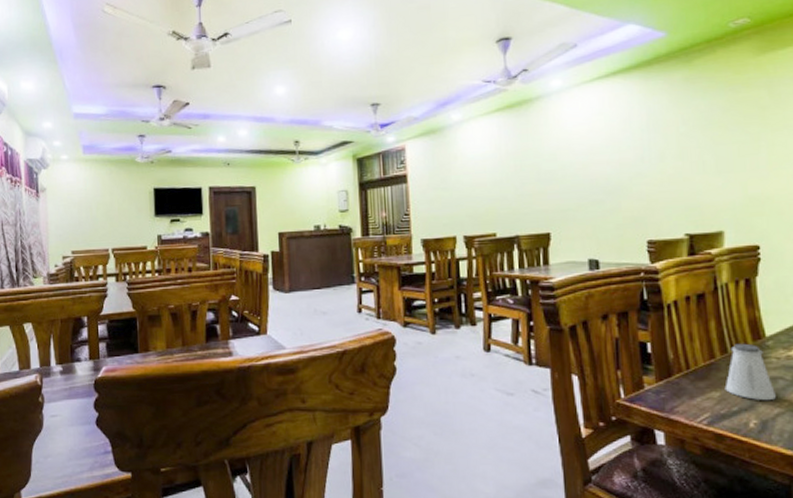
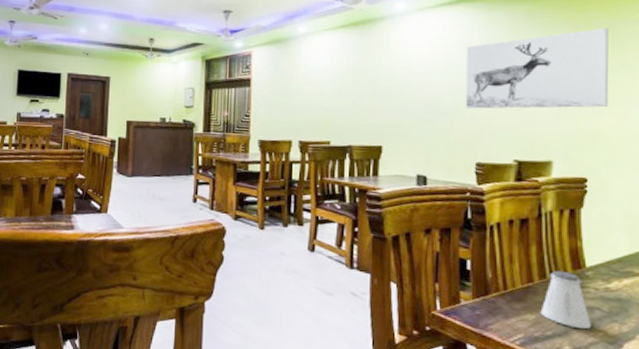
wall art: none [627,87,774,185] -> present [465,27,609,109]

